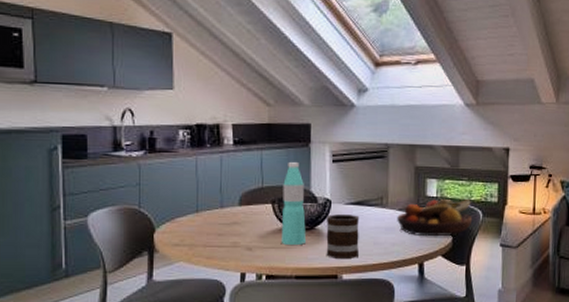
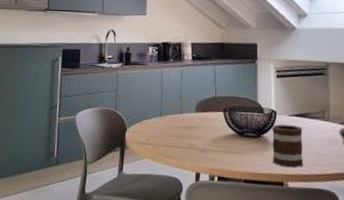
water bottle: present [282,162,306,245] -> none [232,76,253,151]

